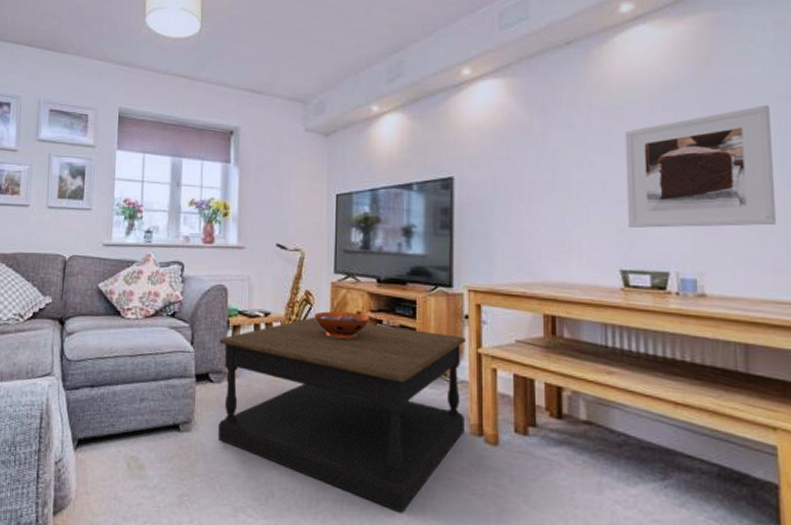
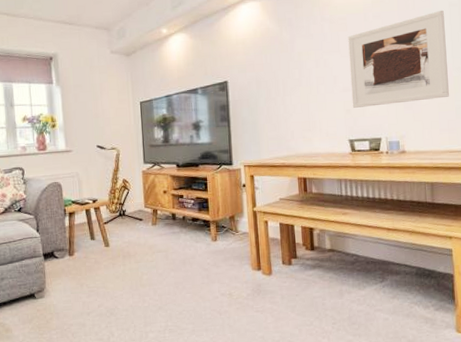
coffee table: present [218,316,466,512] -> none [59,198,248,332]
decorative bowl: present [314,311,370,338] -> none [131,192,174,213]

